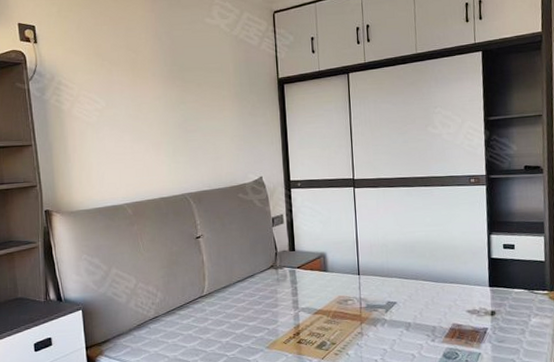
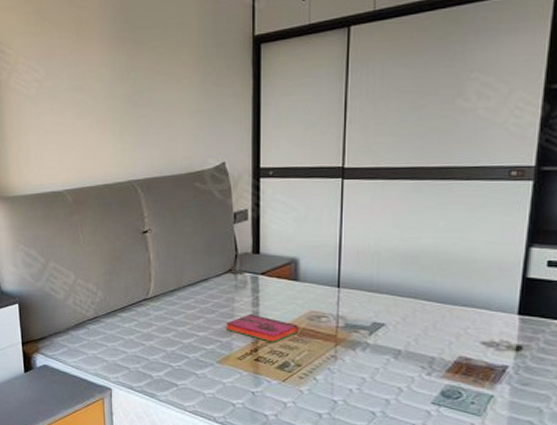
hardback book: none [271,302,331,326] -> present [225,313,298,342]

